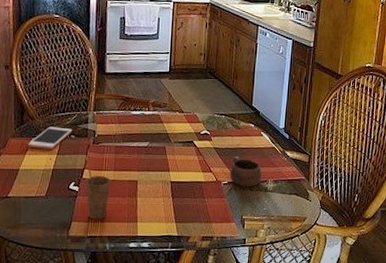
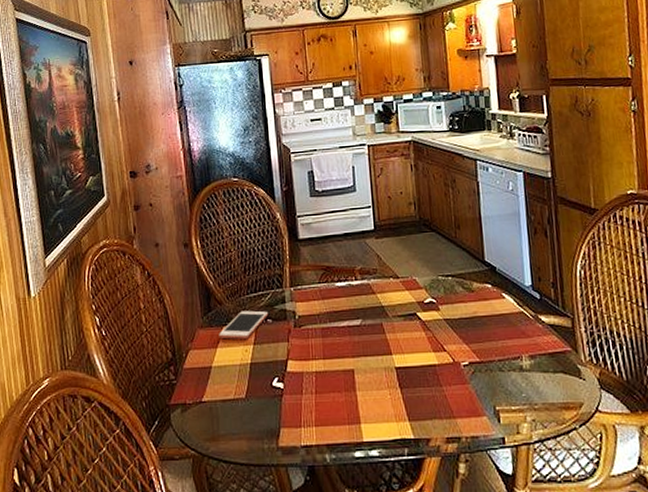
cup: present [85,169,111,220] -> none [291,359,322,424]
cup: present [229,156,262,187] -> none [469,327,513,368]

